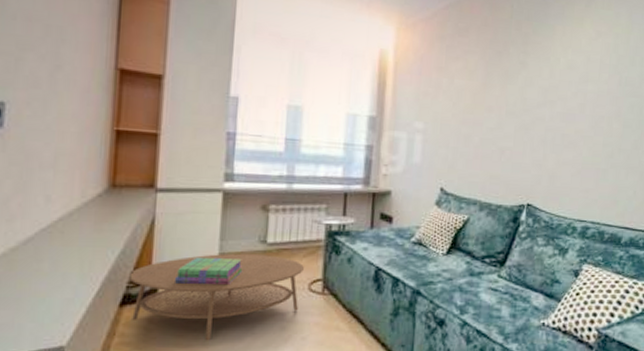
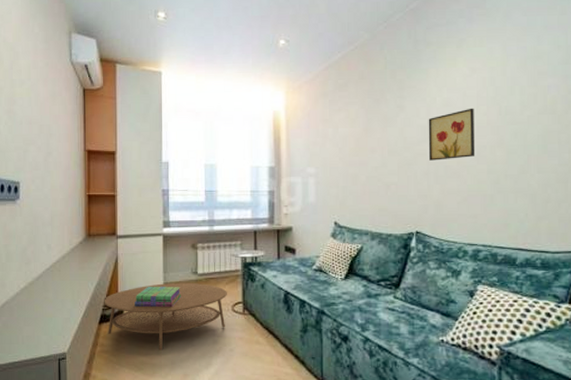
wall art: none [547,74,596,128] -> present [428,108,476,161]

